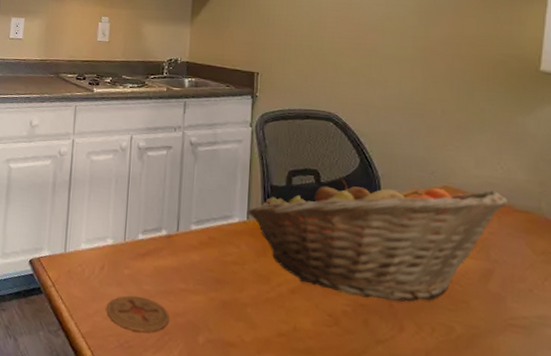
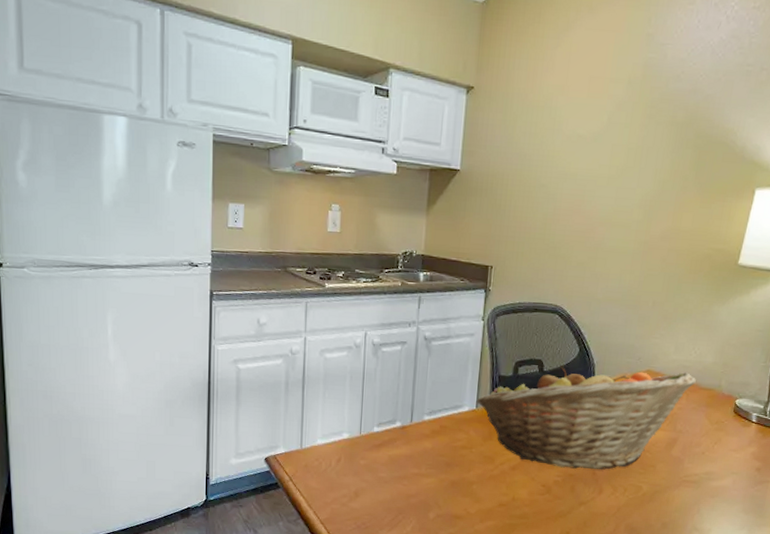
coaster: present [106,295,169,332] -> none [343,483,403,514]

